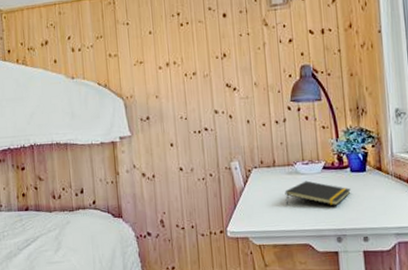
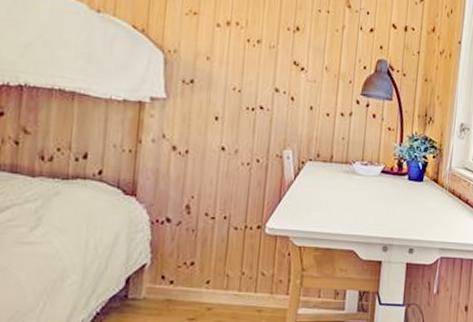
notepad: present [285,180,351,206] -> none [336,182,405,213]

